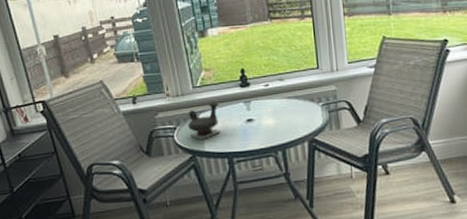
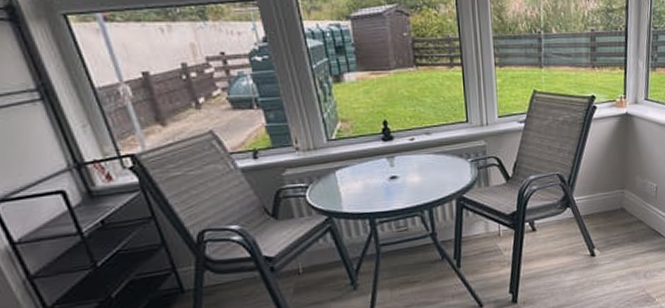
teapot: present [188,102,220,139] -> none [322,157,360,199]

